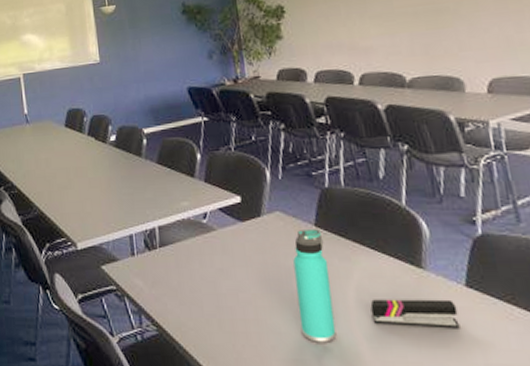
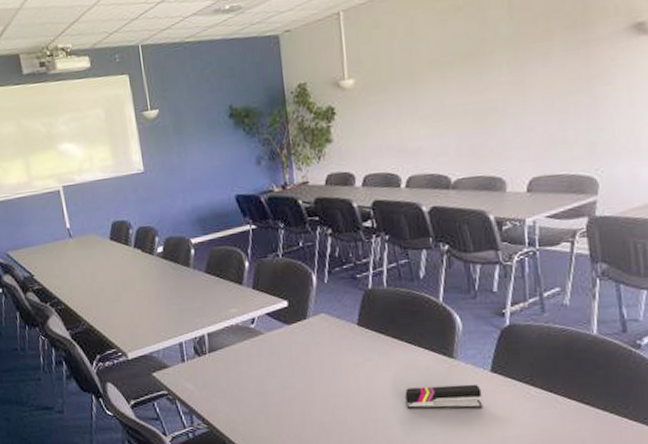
thermos bottle: present [293,229,337,343] -> none [336,328,373,429]

